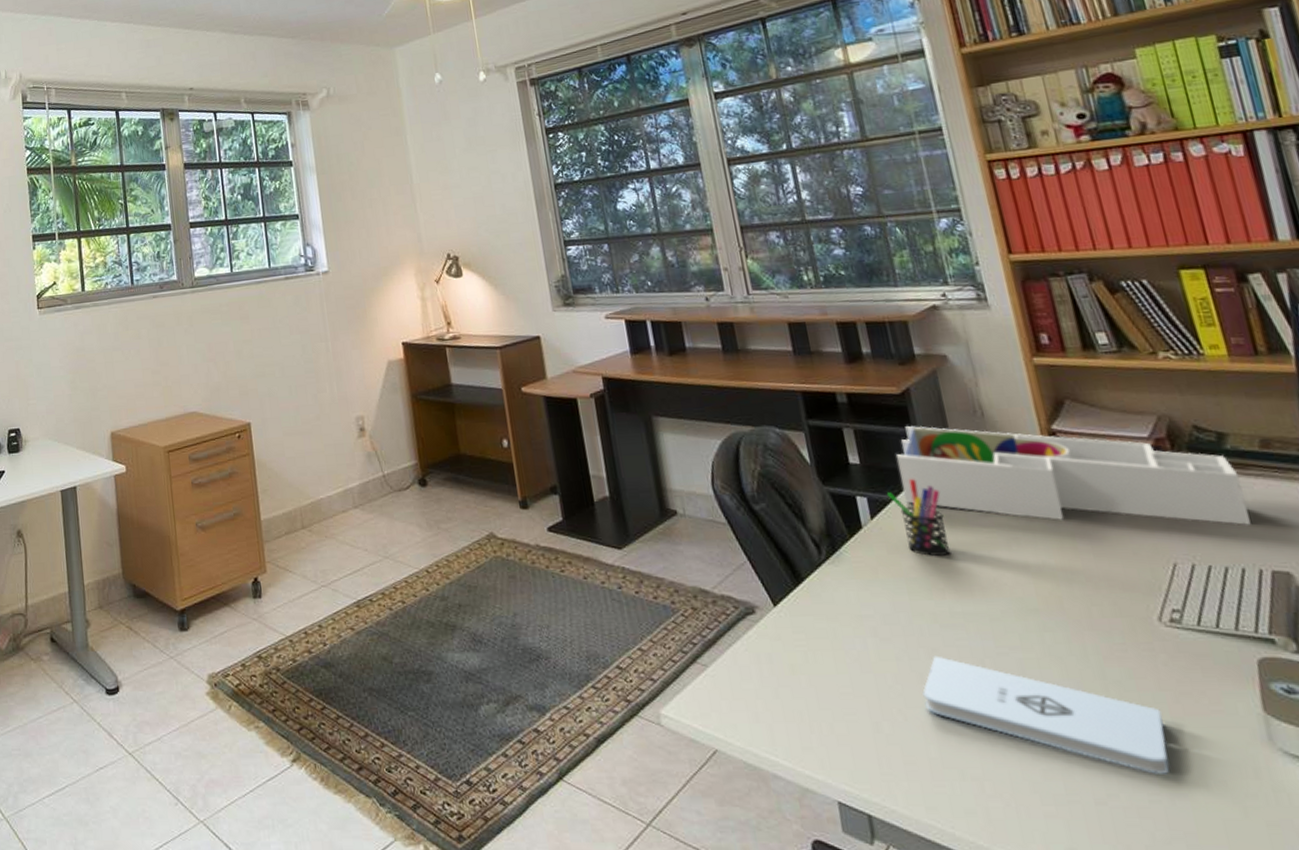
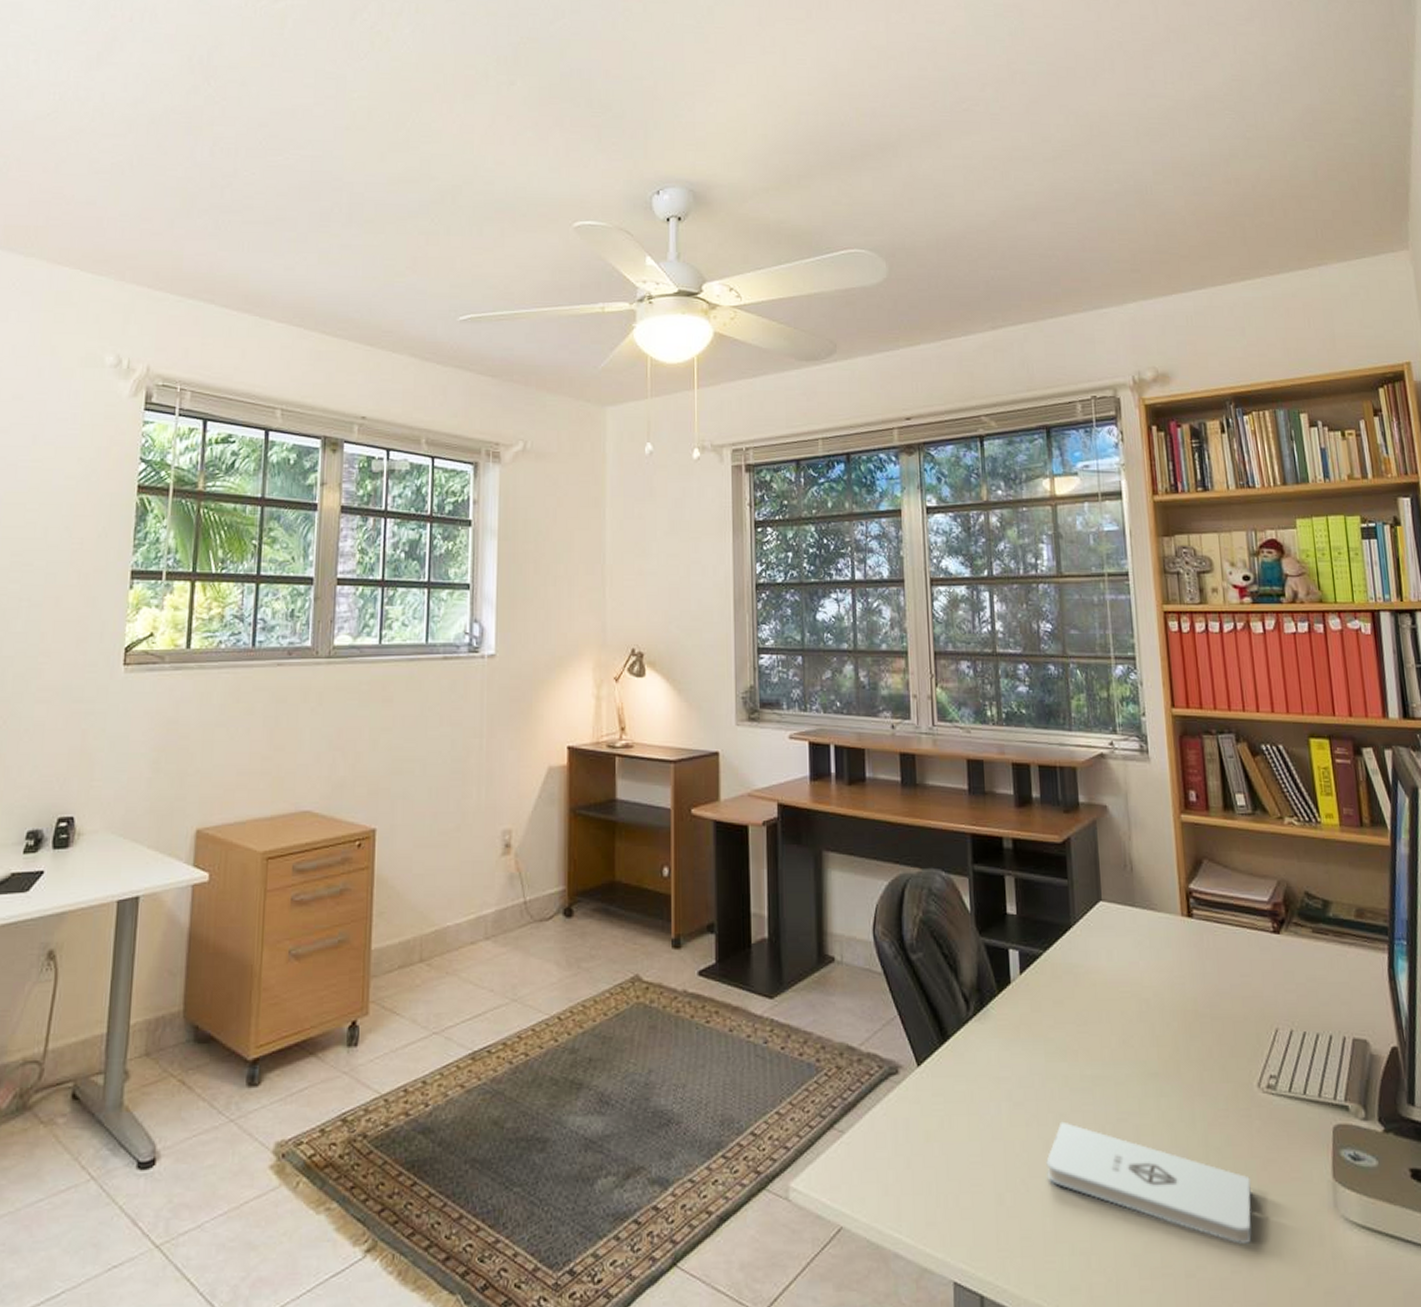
pen holder: present [886,479,951,557] -> none [1037,933,1088,1017]
desk organizer: present [895,425,1251,525] -> none [1050,877,1341,993]

